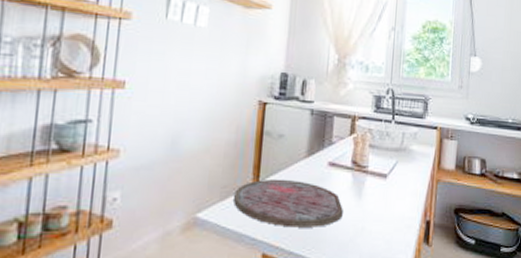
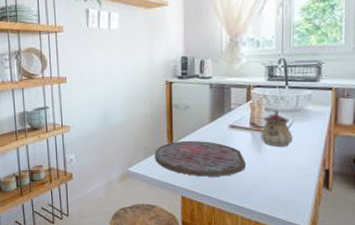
teapot: none [362,147,396,191] -> present [261,109,293,146]

